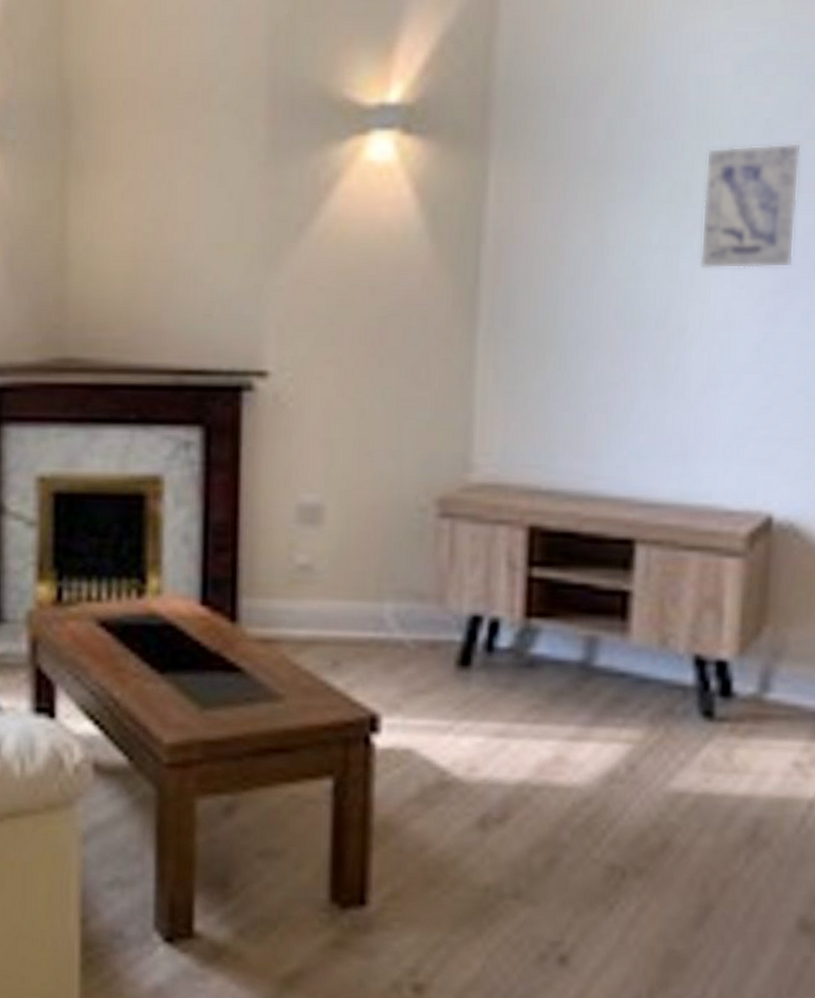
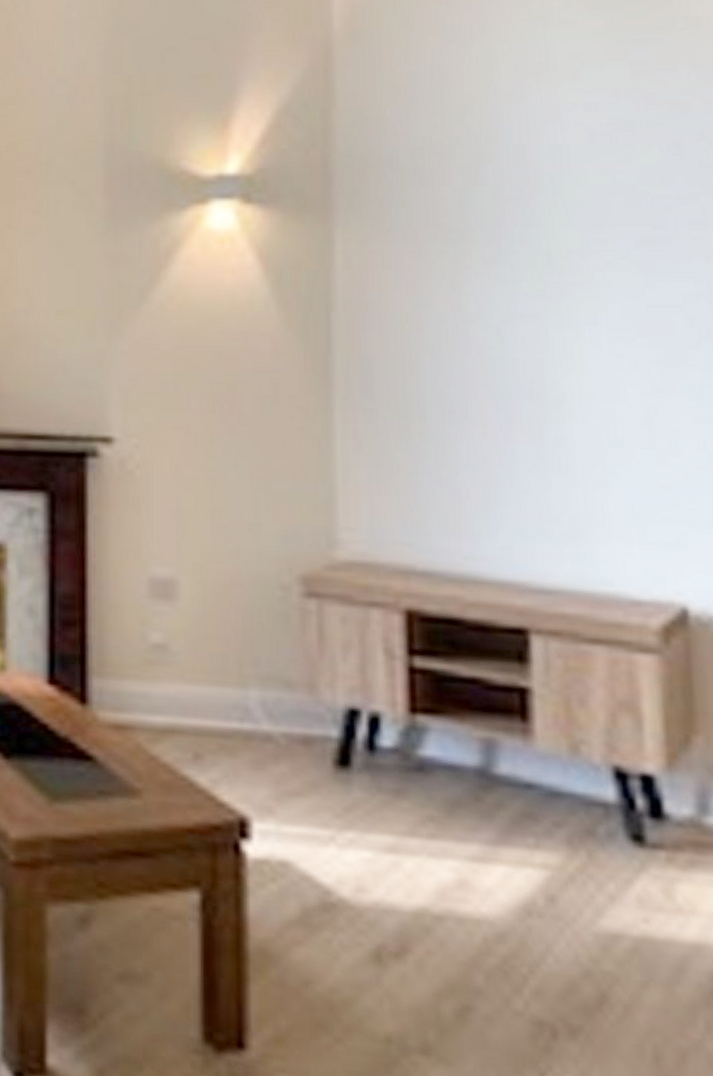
wall art: present [700,142,801,269] -> none [566,209,677,338]

